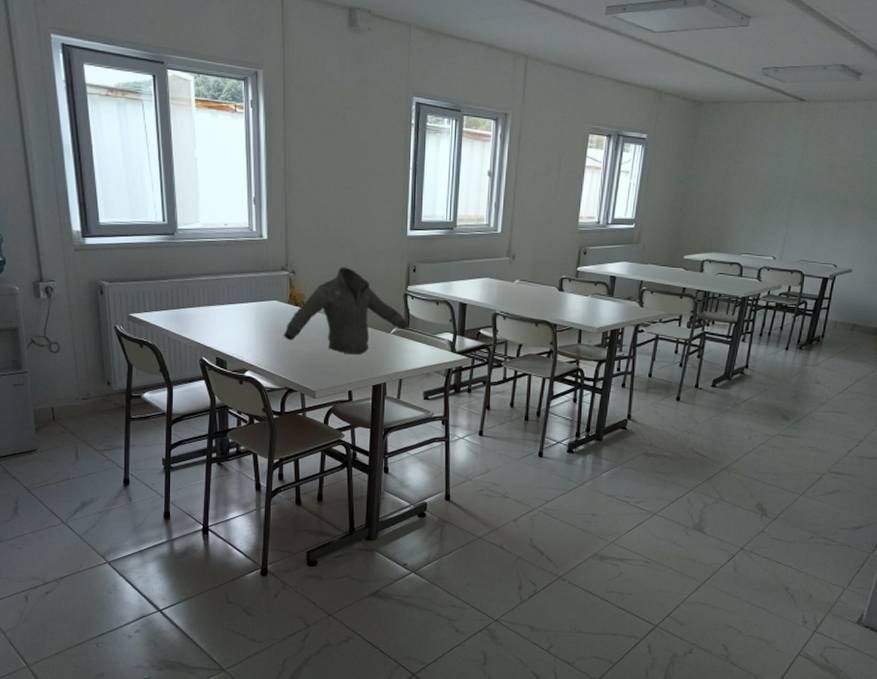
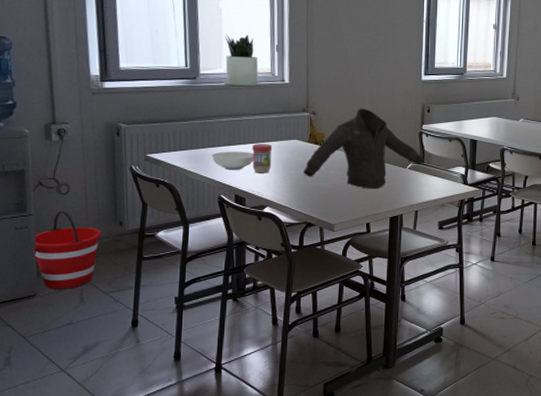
bucket: none [30,369,92,446] -> present [32,211,103,289]
bowl: none [192,312,234,331] -> present [212,151,254,170]
planter: none [201,185,240,244] -> present [223,34,262,87]
food container: none [232,304,252,336] -> present [252,144,273,173]

